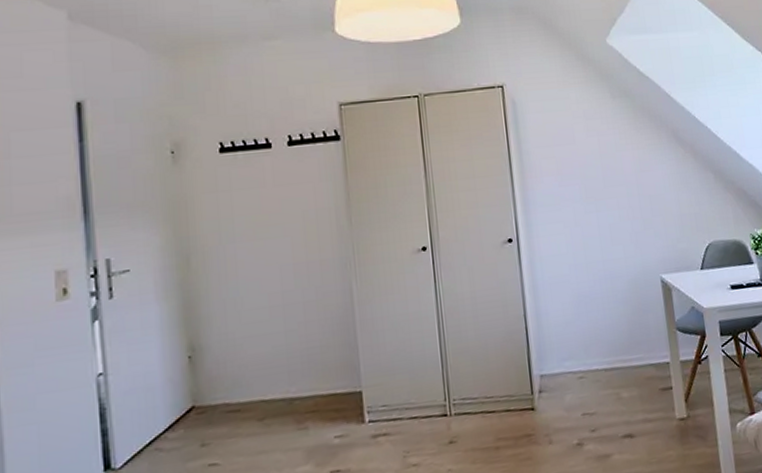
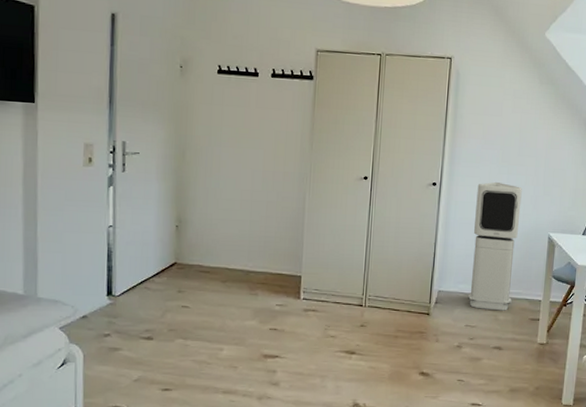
air purifier: none [563,223,634,389] -> present [467,181,522,311]

